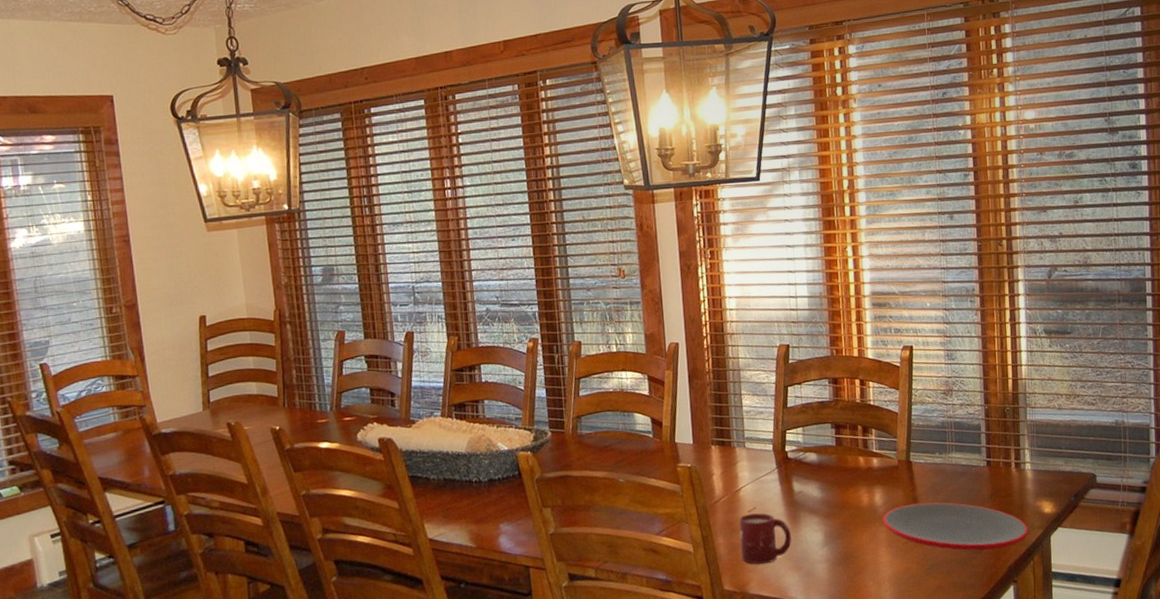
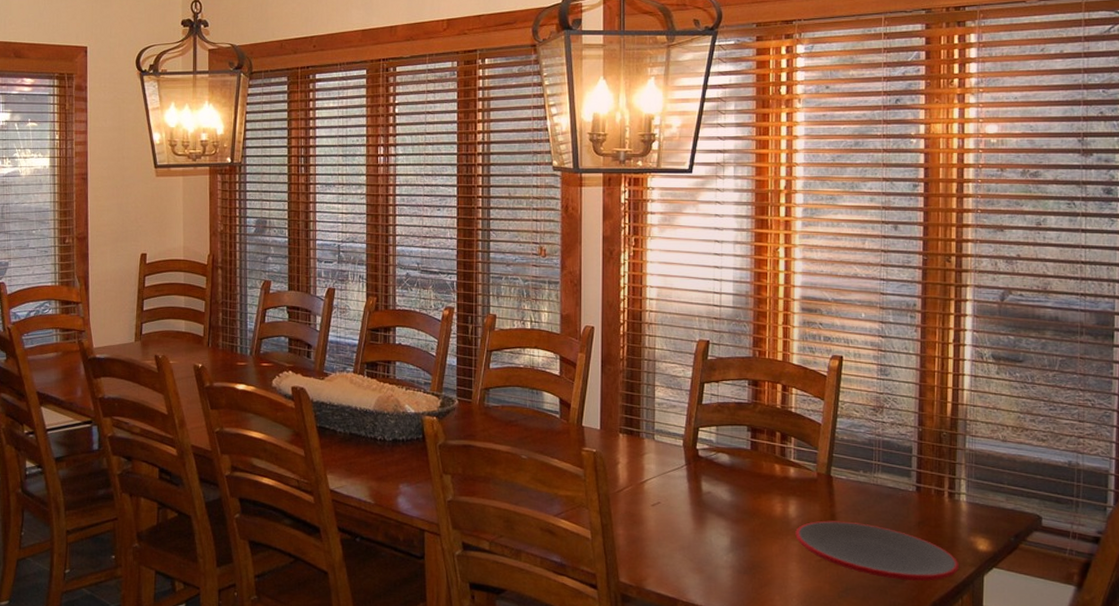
cup: present [738,512,792,565] -> none [641,508,696,562]

